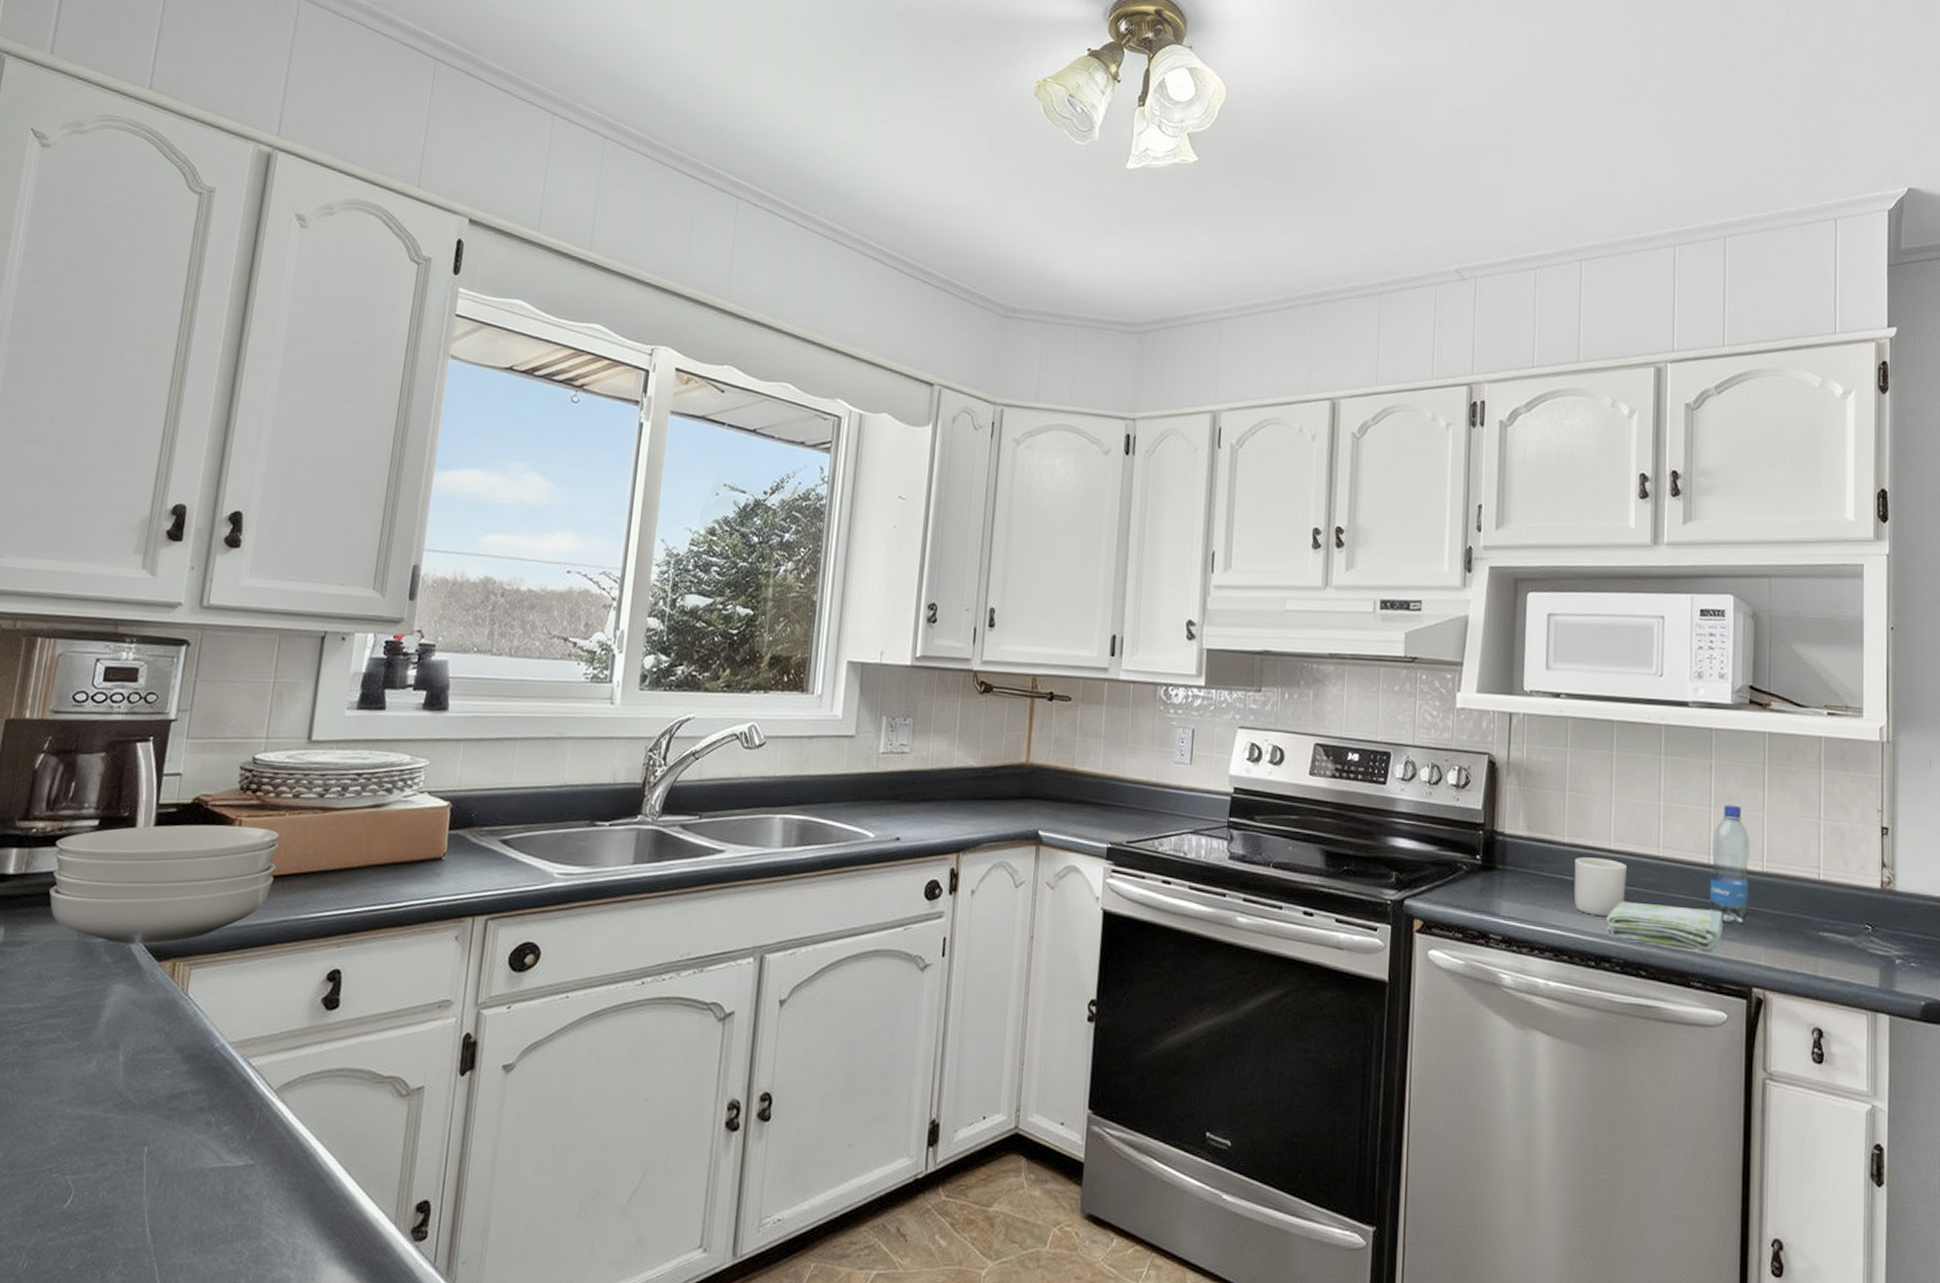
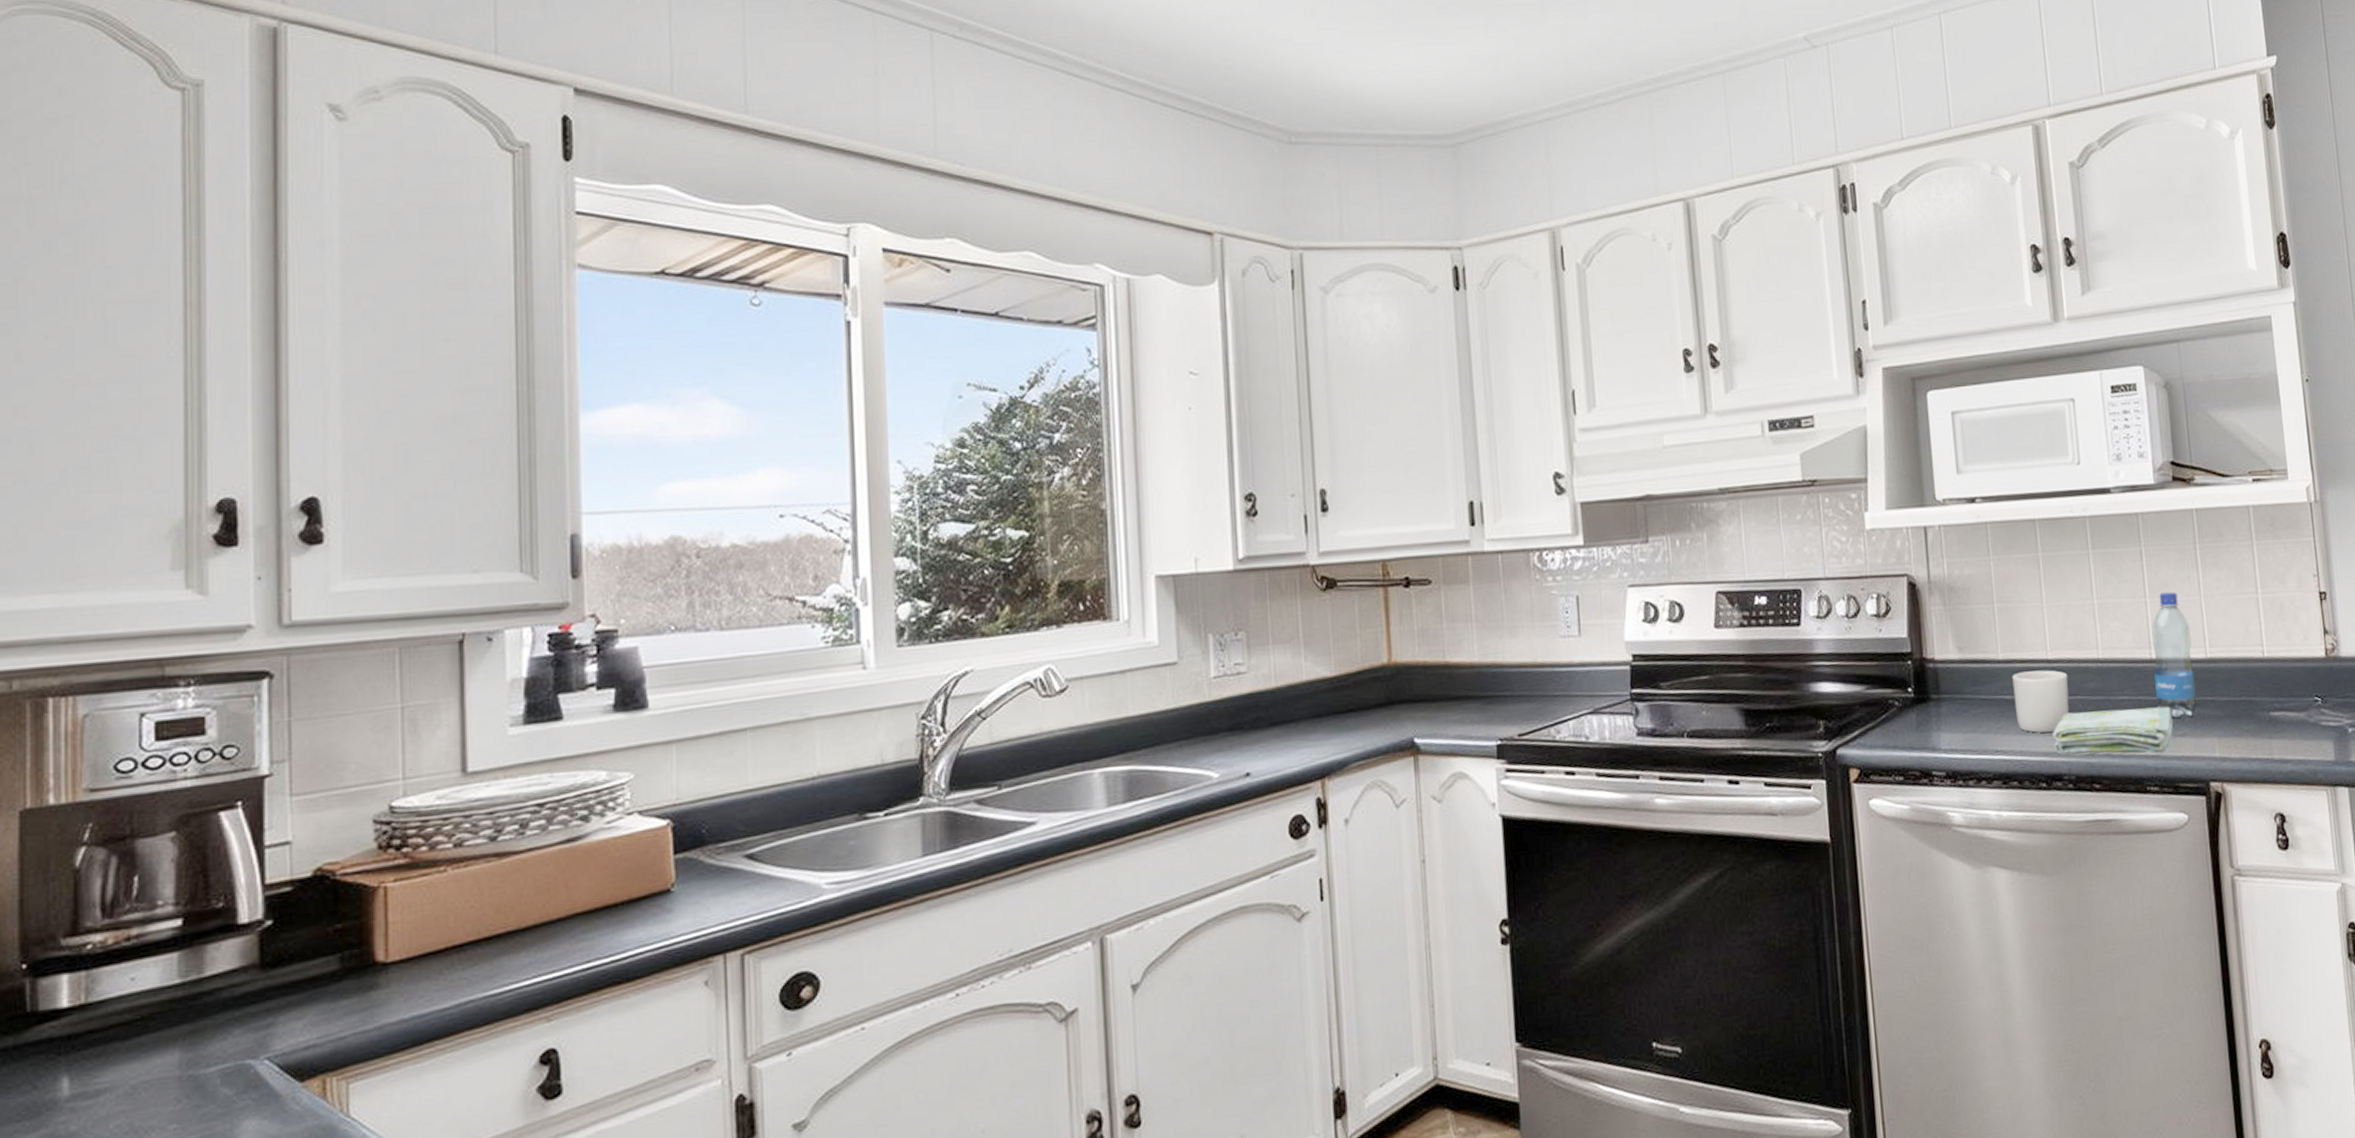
bowl: present [48,824,280,945] -> none [125,891,446,1070]

